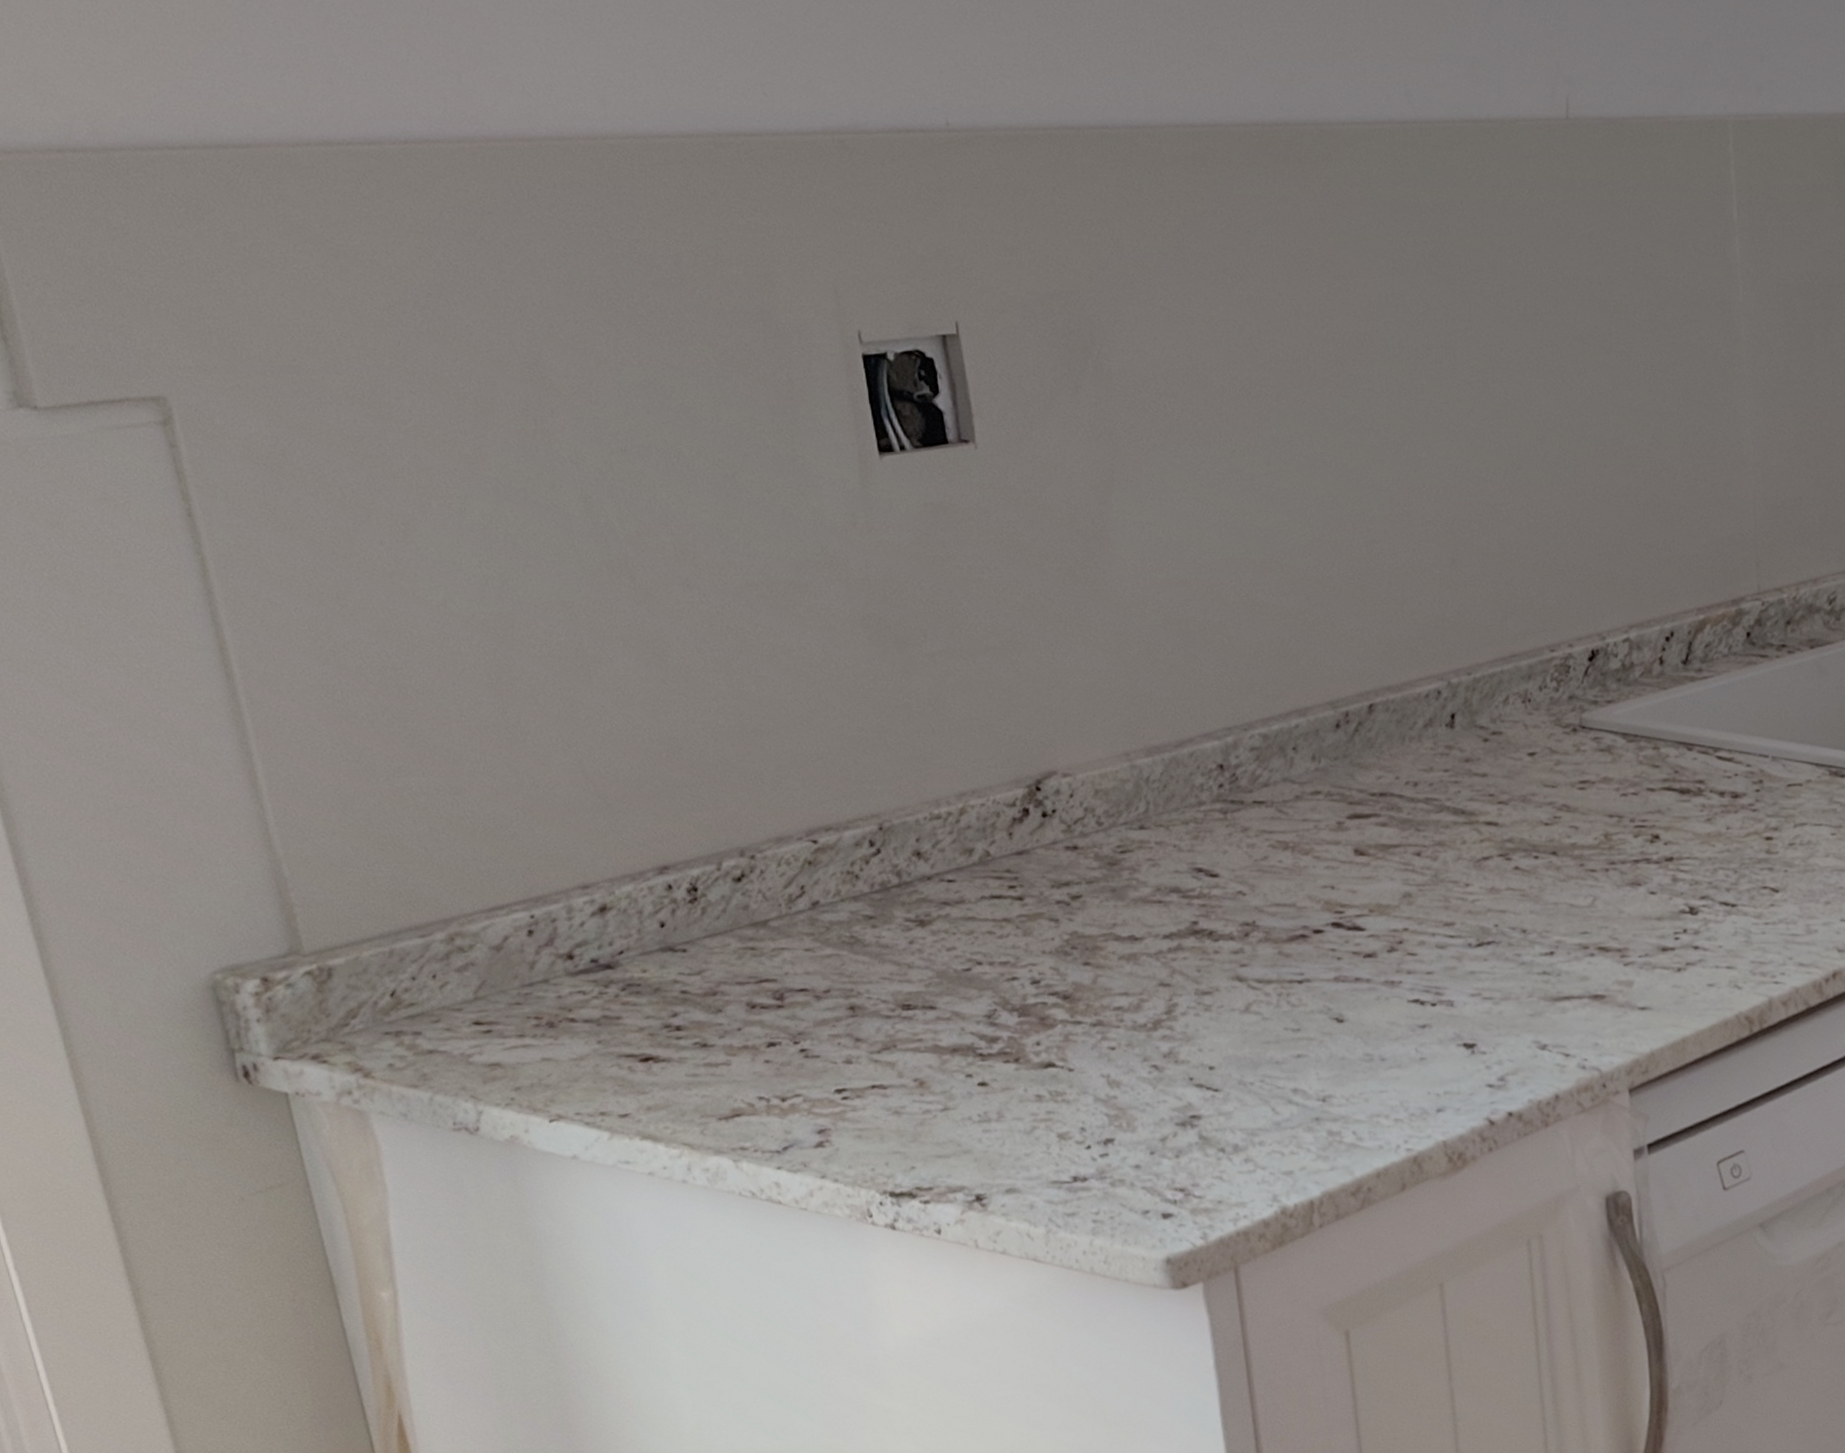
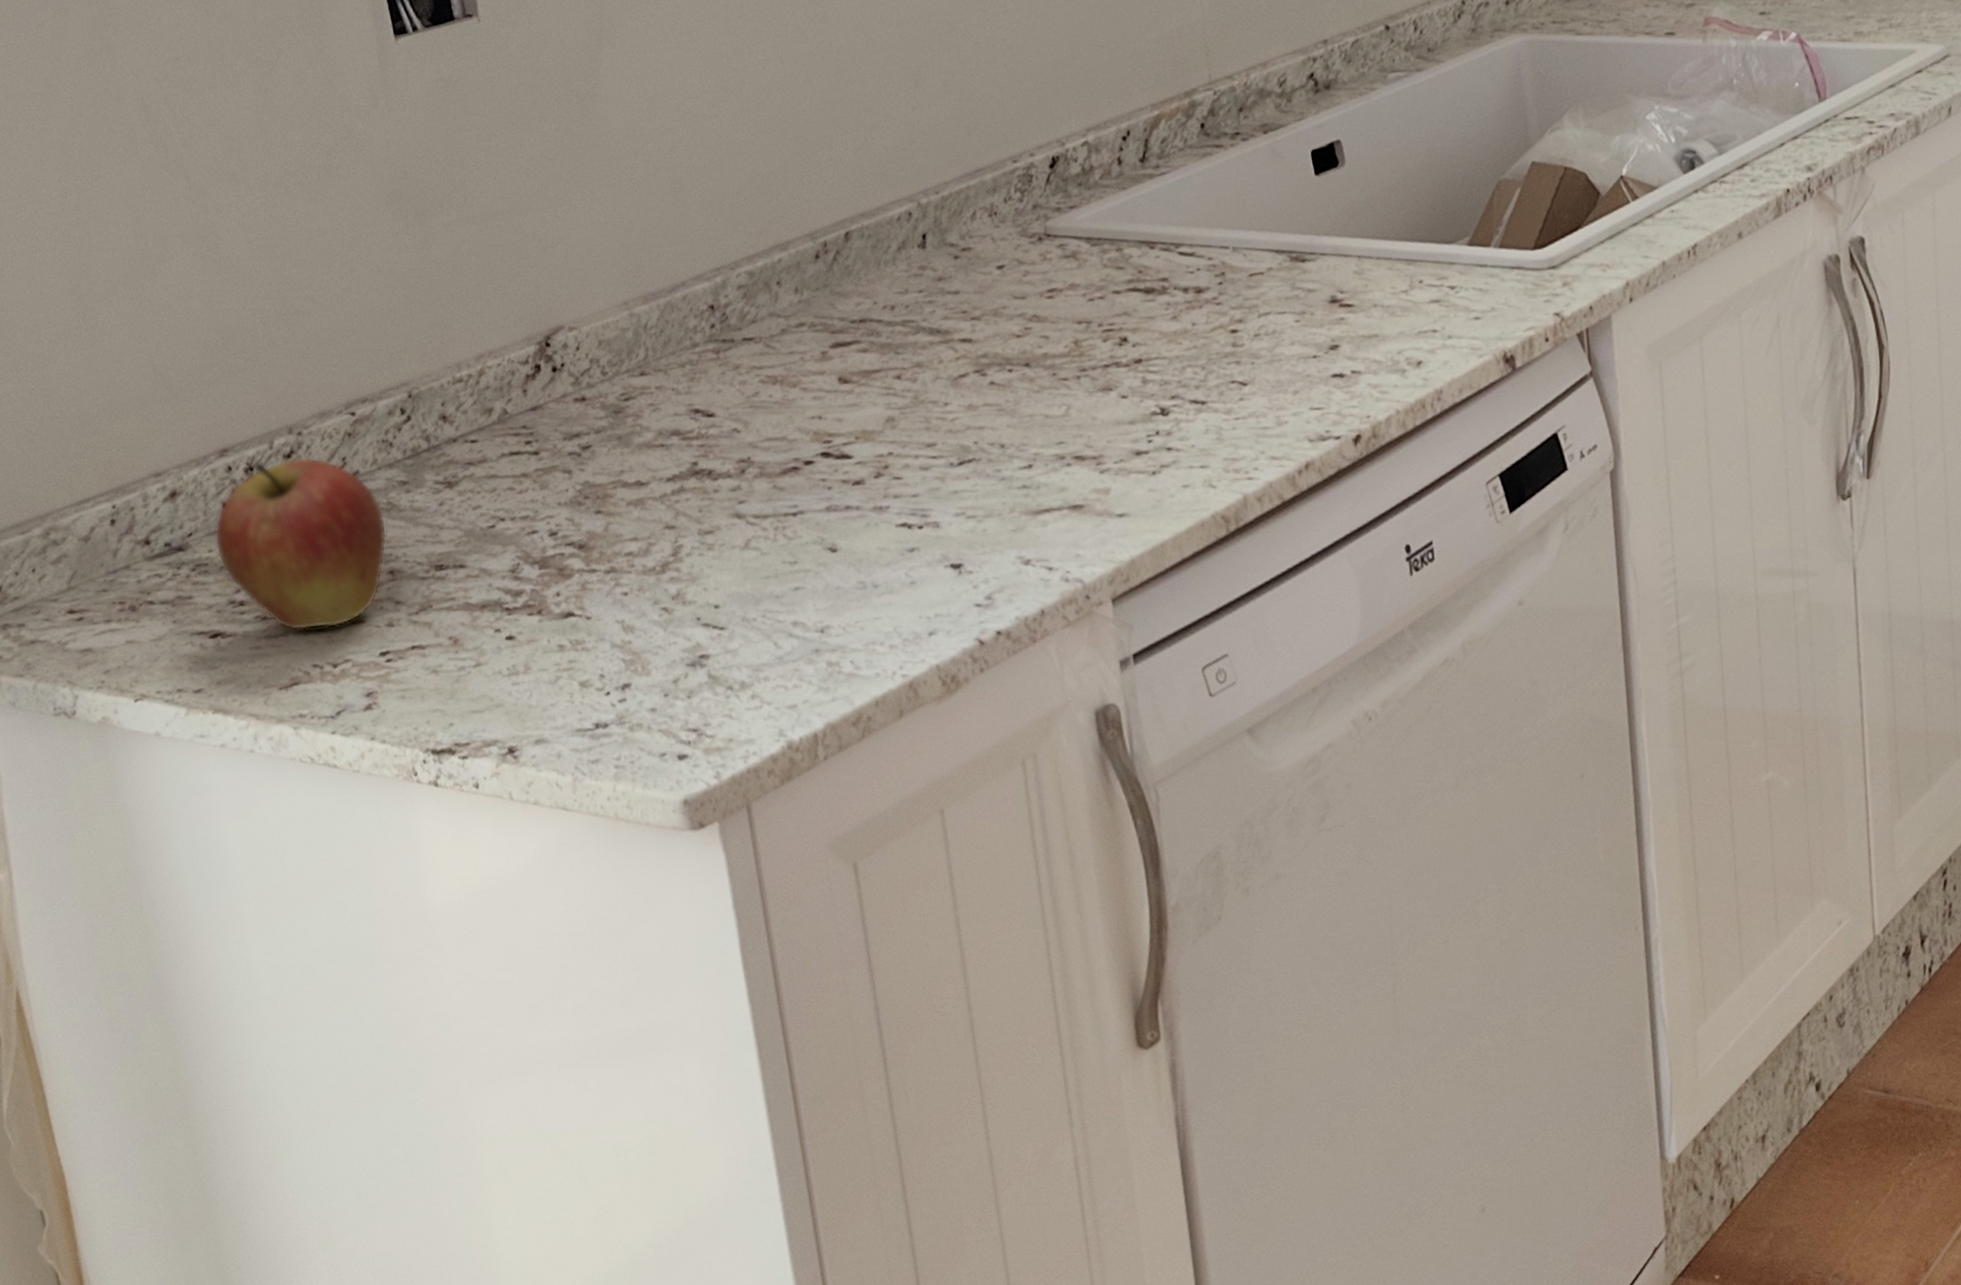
apple: none [649,882,849,1061] -> present [214,456,387,631]

